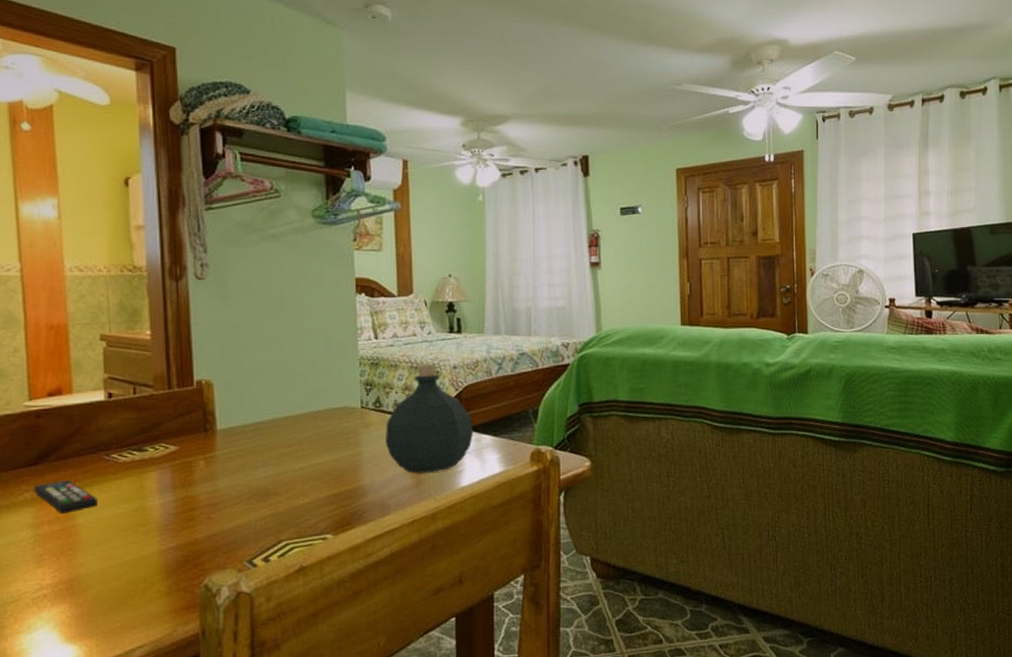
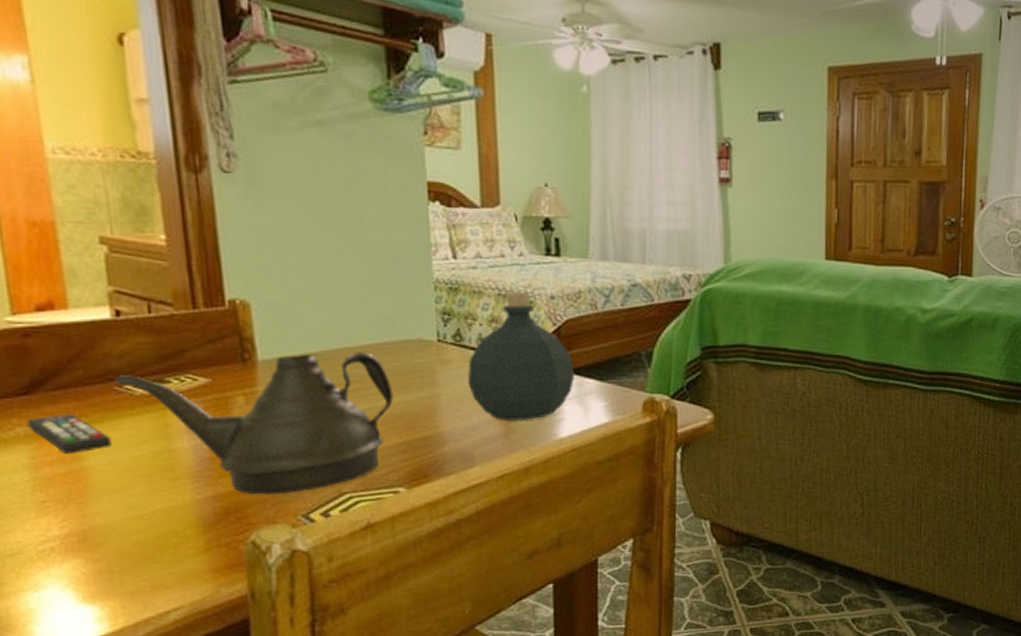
teapot: none [104,419,324,544] -> present [114,352,394,495]

